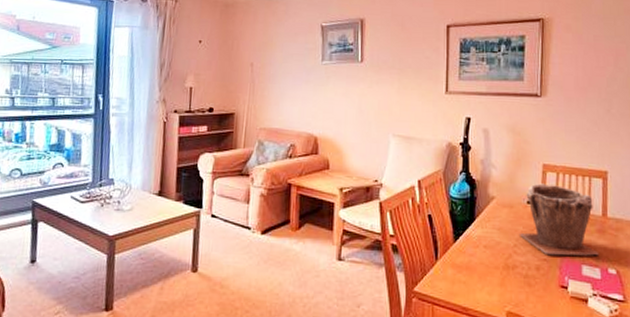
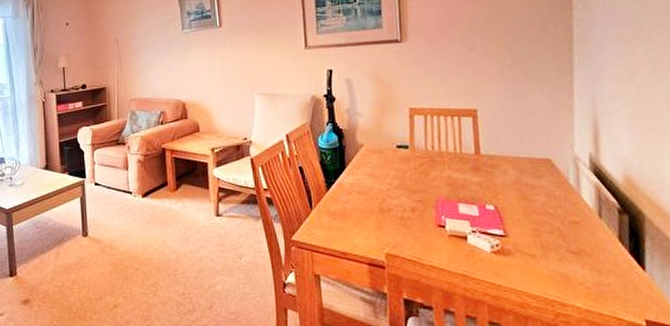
plant pot: present [520,183,600,256] -> none [392,127,475,197]

